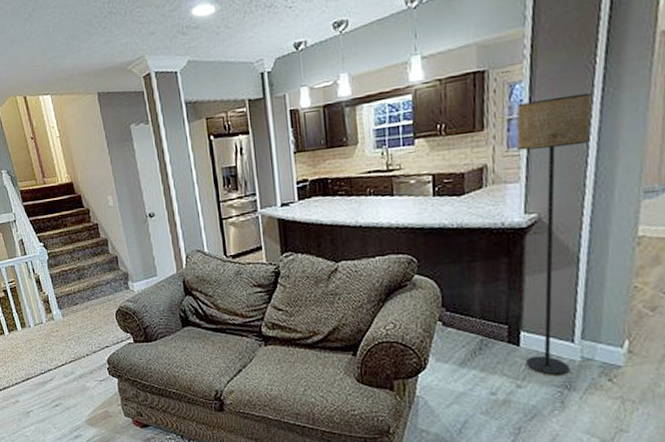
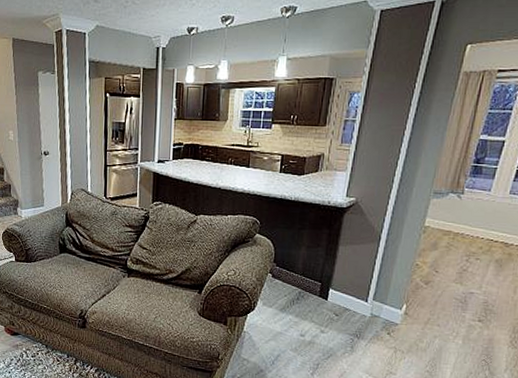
floor lamp: present [516,92,592,375] -> none [330,109,408,326]

